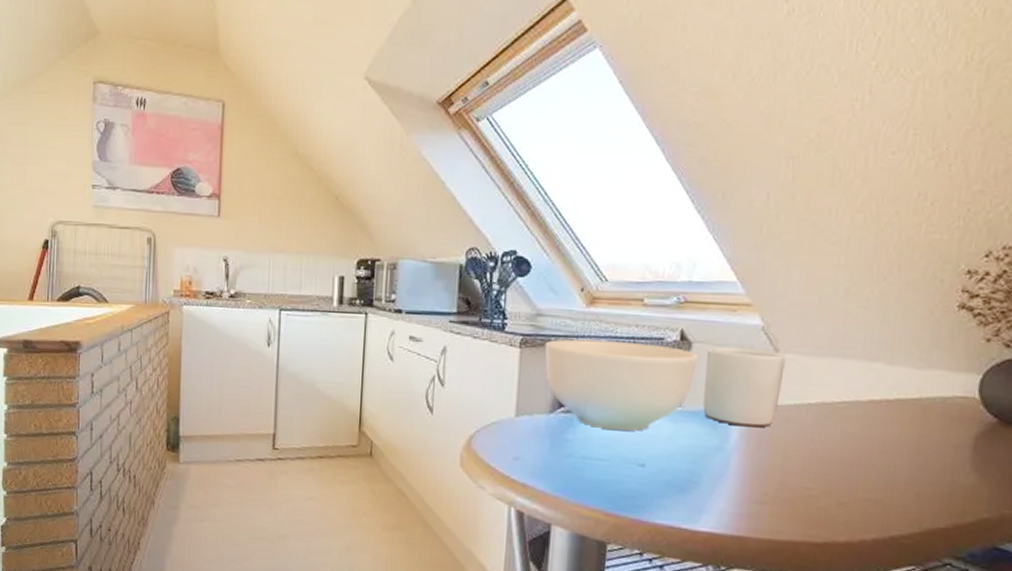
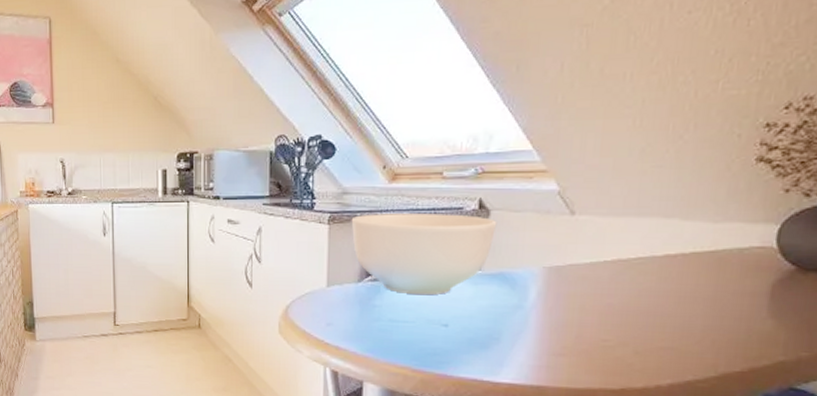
mug: present [703,347,786,428] -> none [502,212,582,286]

